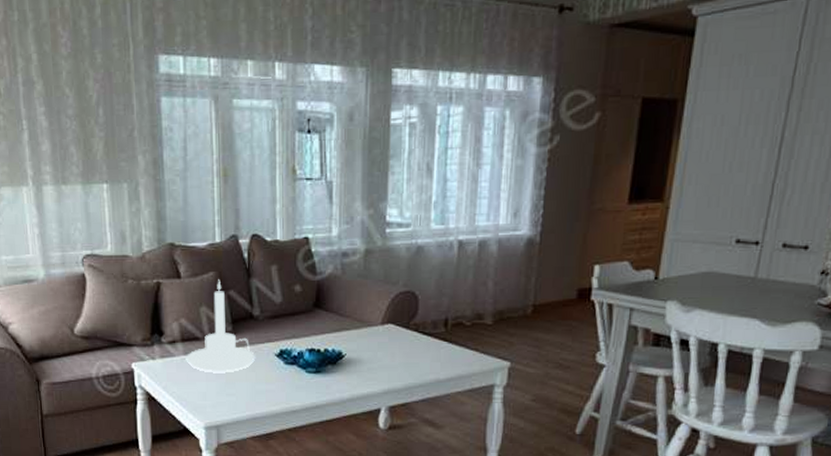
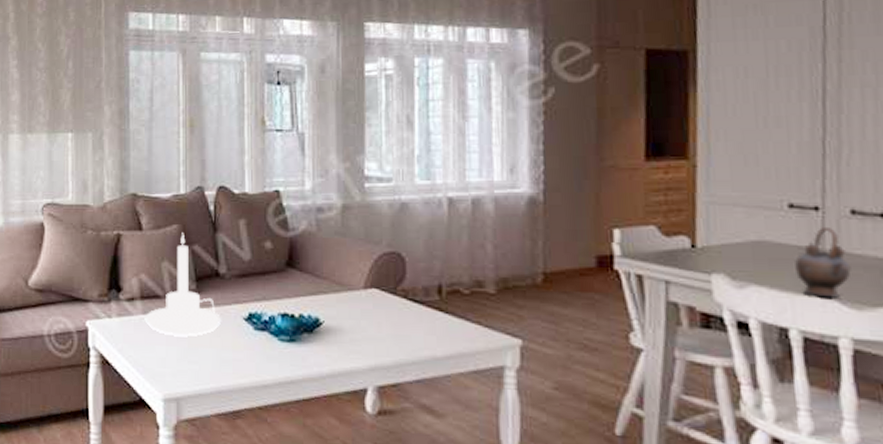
teapot: none [731,259,774,317] -> present [795,228,851,298]

